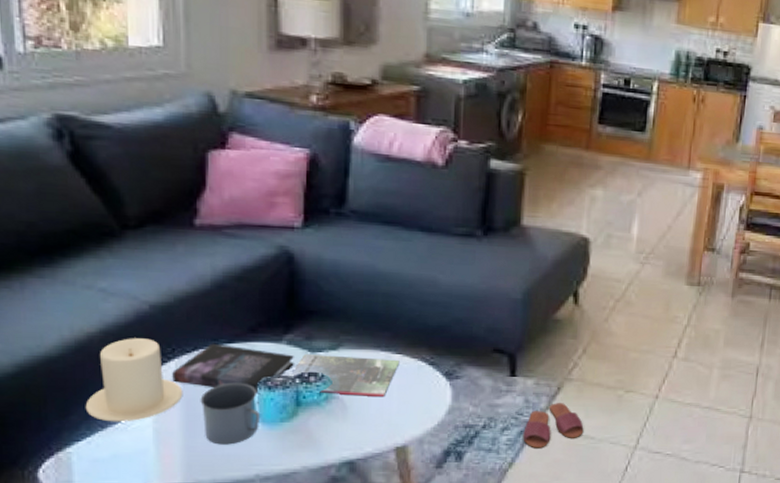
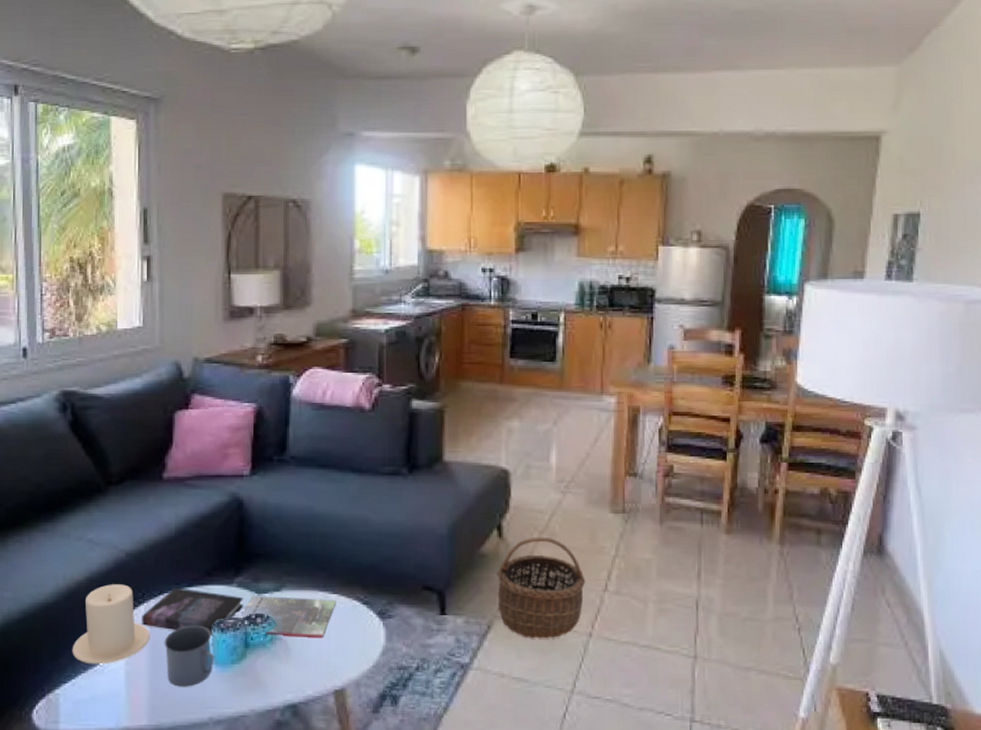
slippers: present [523,403,584,449] -> none [456,642,517,692]
wicker basket: none [569,304,657,400] -> present [497,536,586,639]

